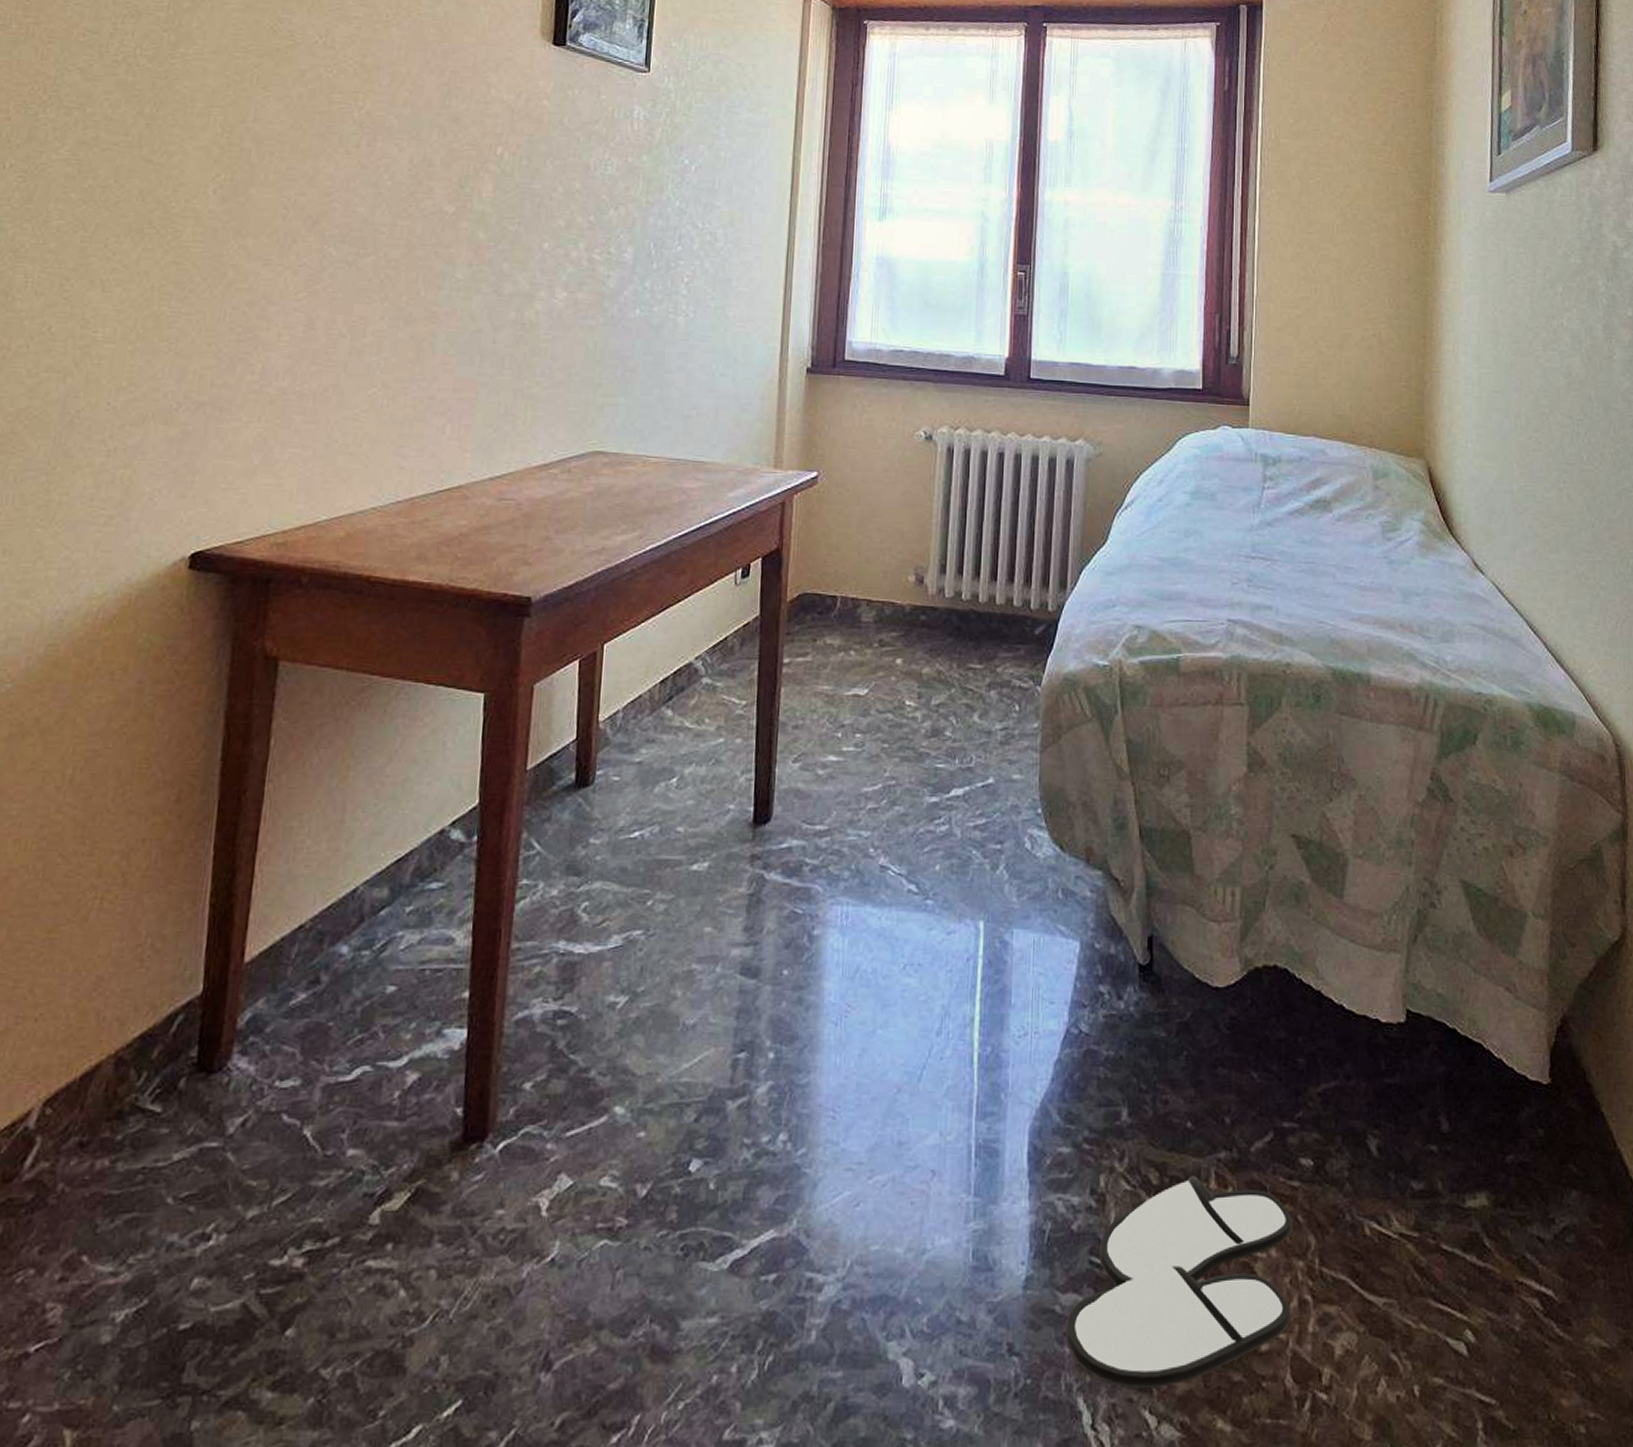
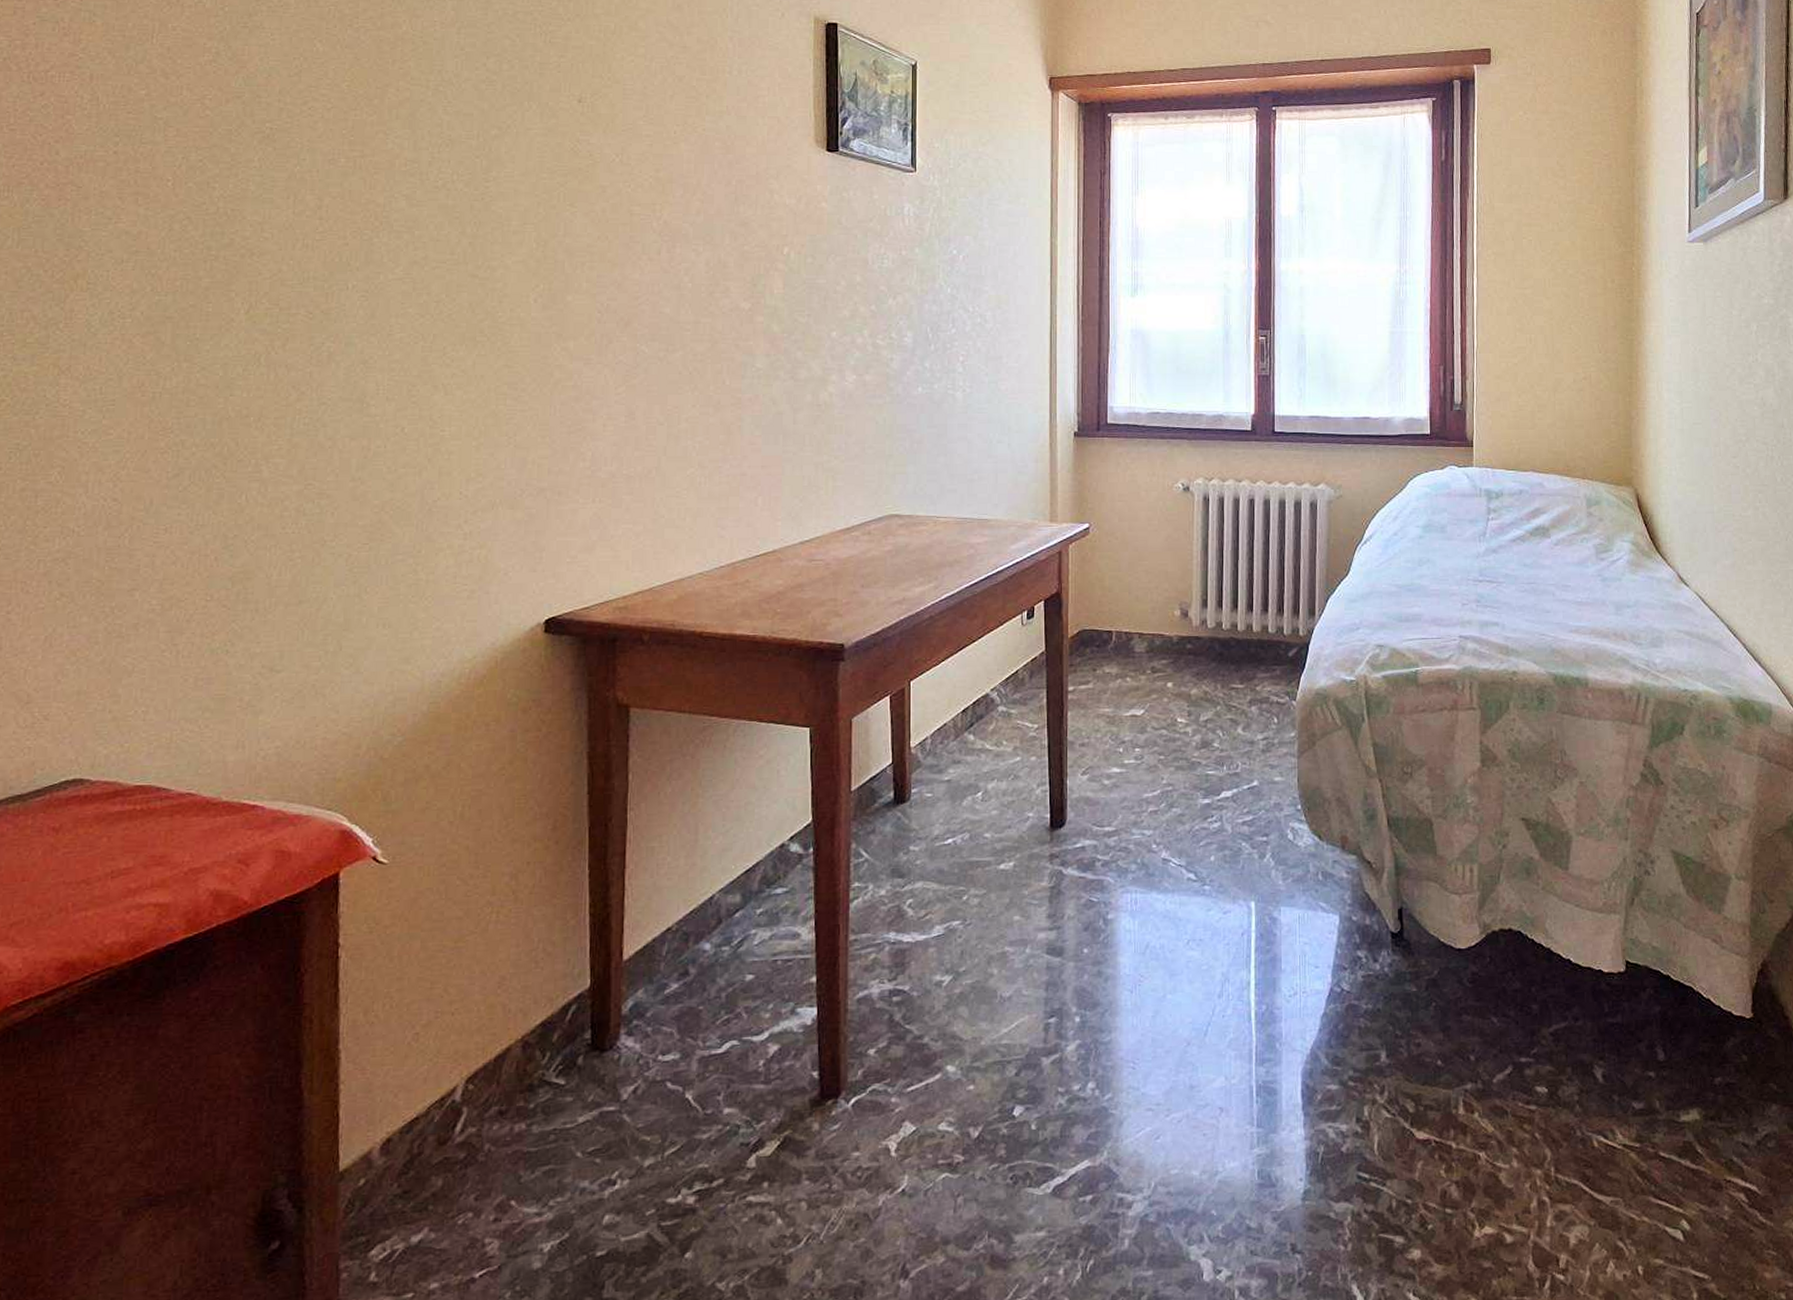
slippers: present [1065,1175,1293,1388] -> none [1339,1104,1532,1276]

